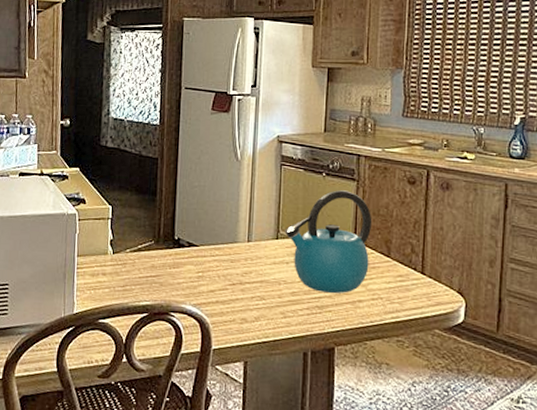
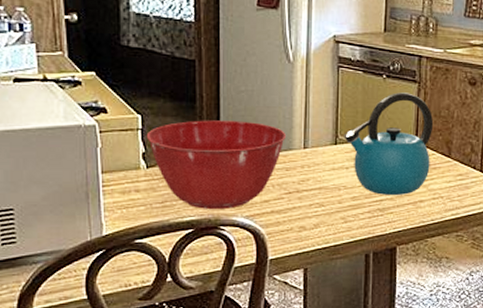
mixing bowl: none [114,212,233,296] -> present [146,120,287,209]

